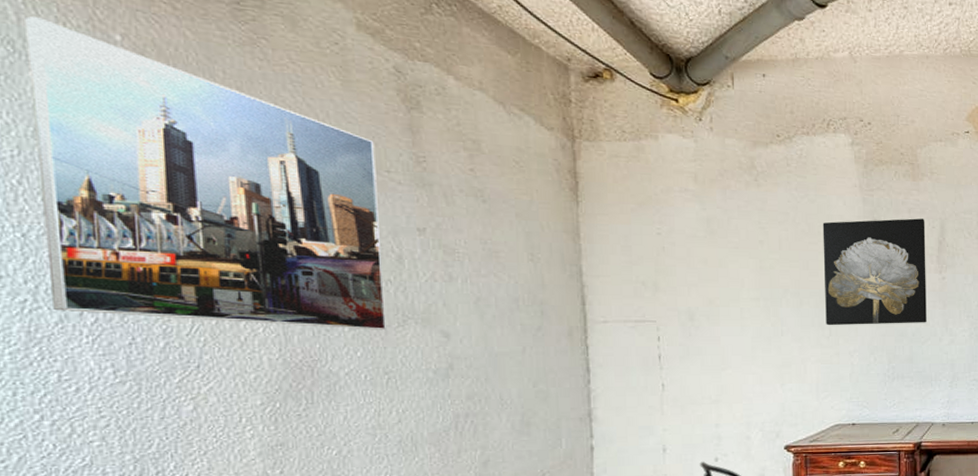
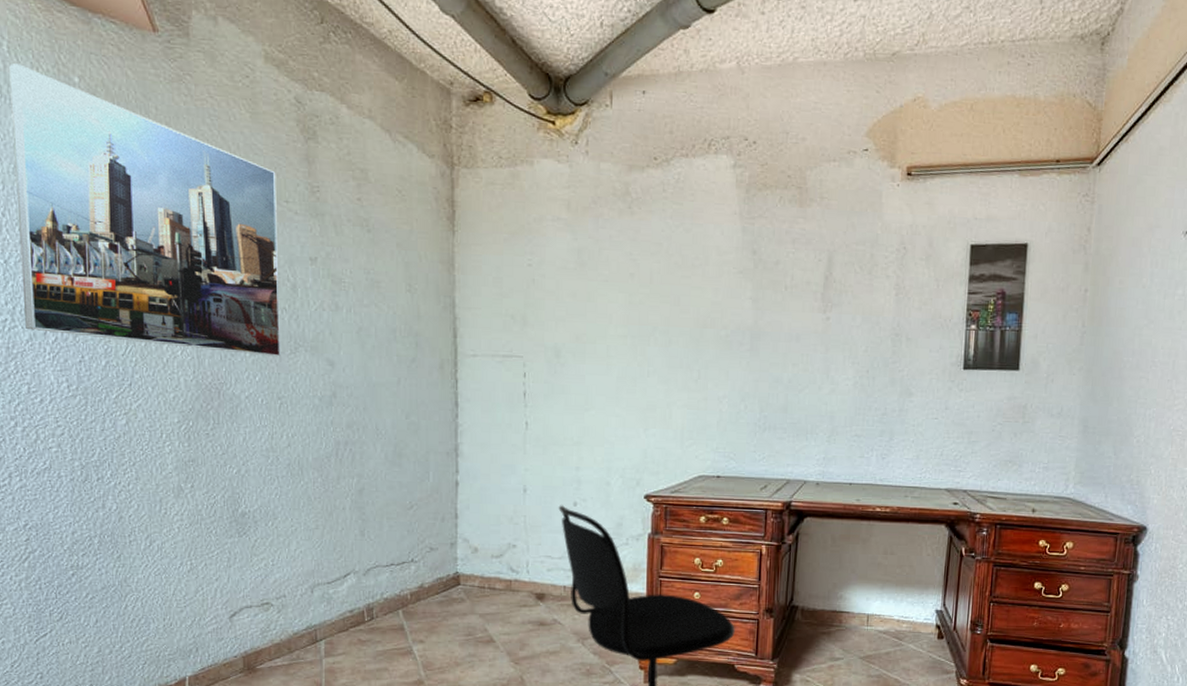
wall art: present [822,218,927,326] -> none [695,250,811,369]

